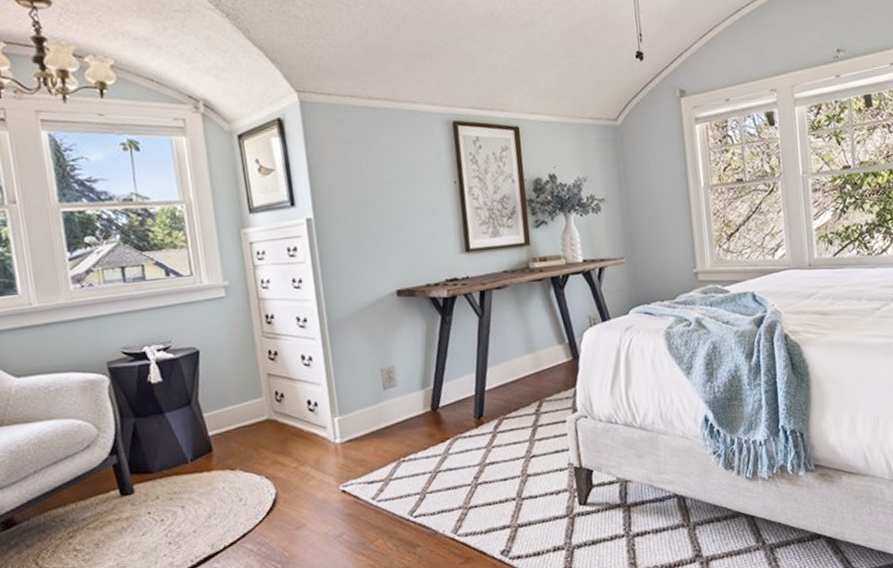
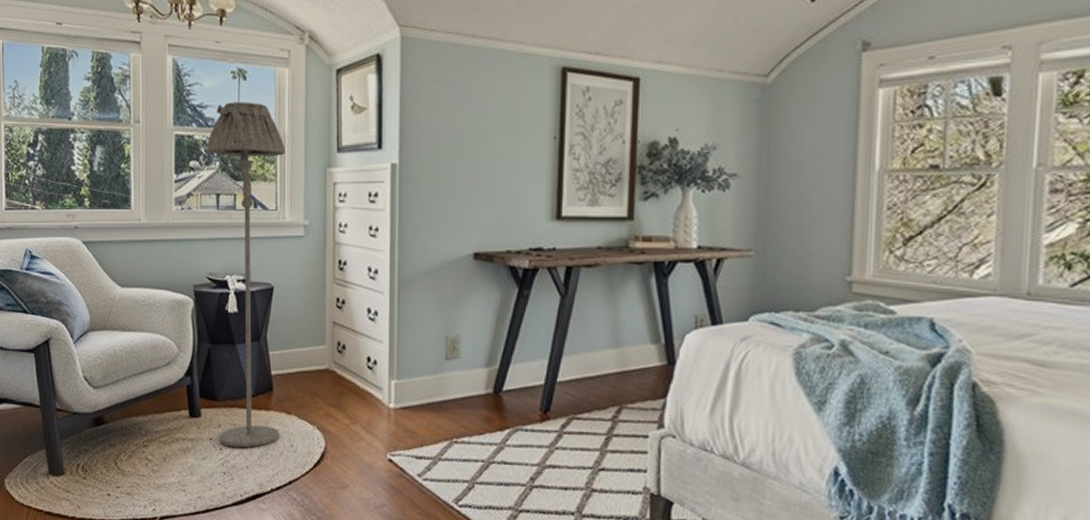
floor lamp: none [101,172,226,516] -> present [206,102,286,448]

